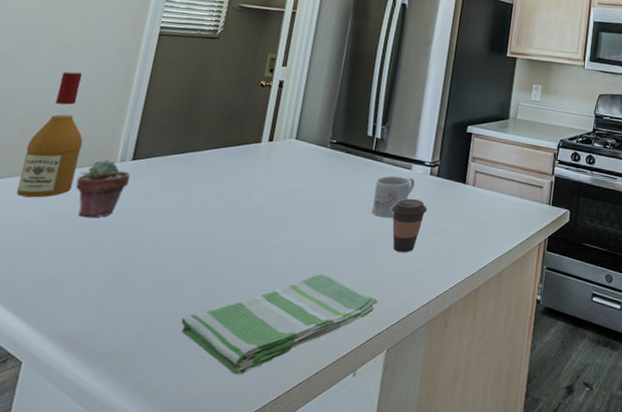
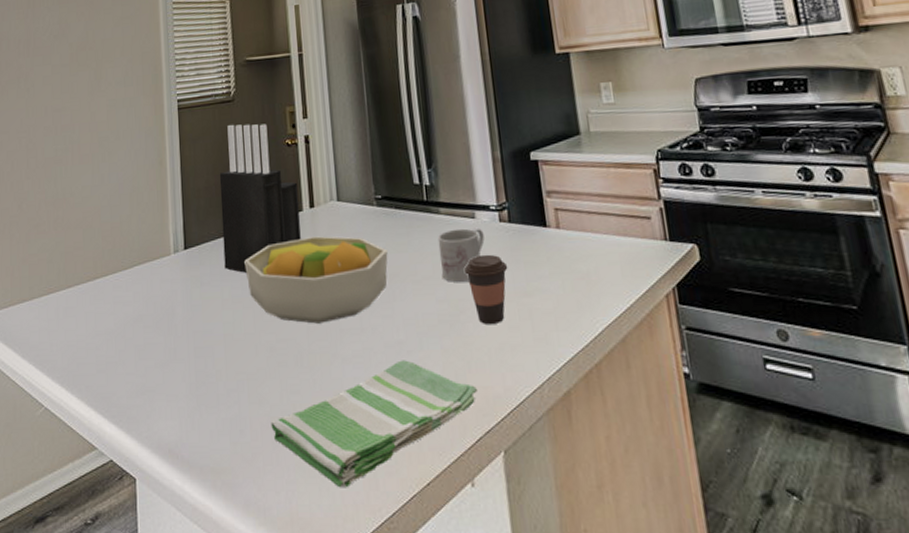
wine bottle: present [16,71,83,198] -> none [91,163,138,302]
potted succulent: present [76,160,130,218] -> none [141,252,186,318]
knife block: none [170,58,263,188] -> present [219,123,301,273]
fruit bowl: none [190,165,330,238] -> present [244,236,388,324]

